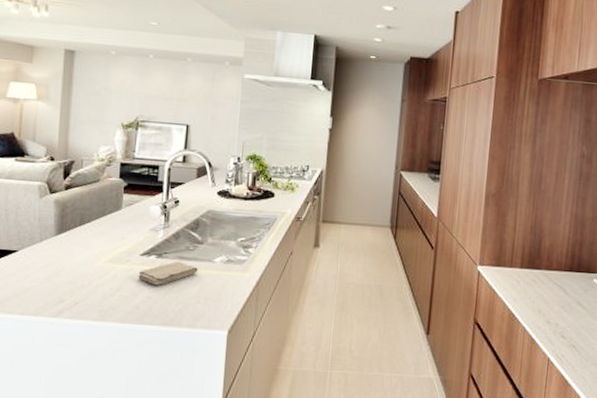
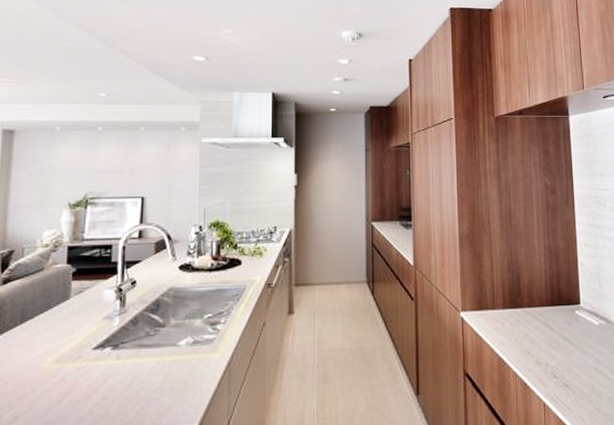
washcloth: present [138,261,198,285] -> none [91,350,161,382]

